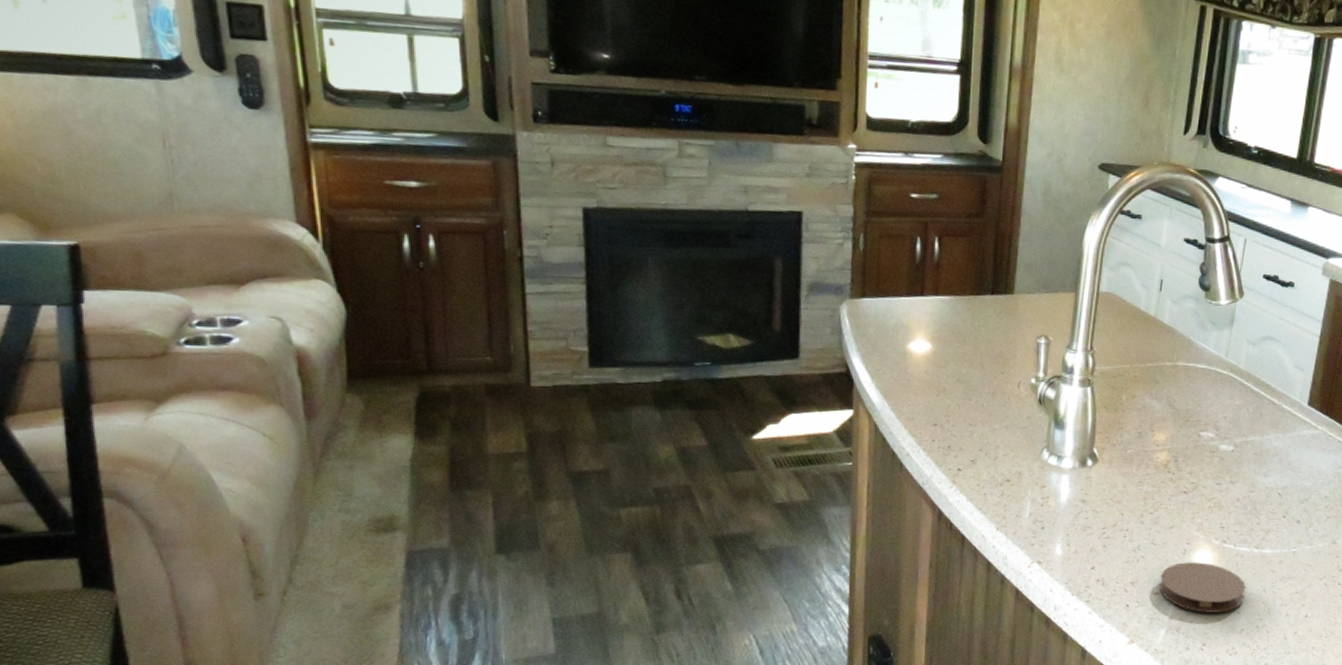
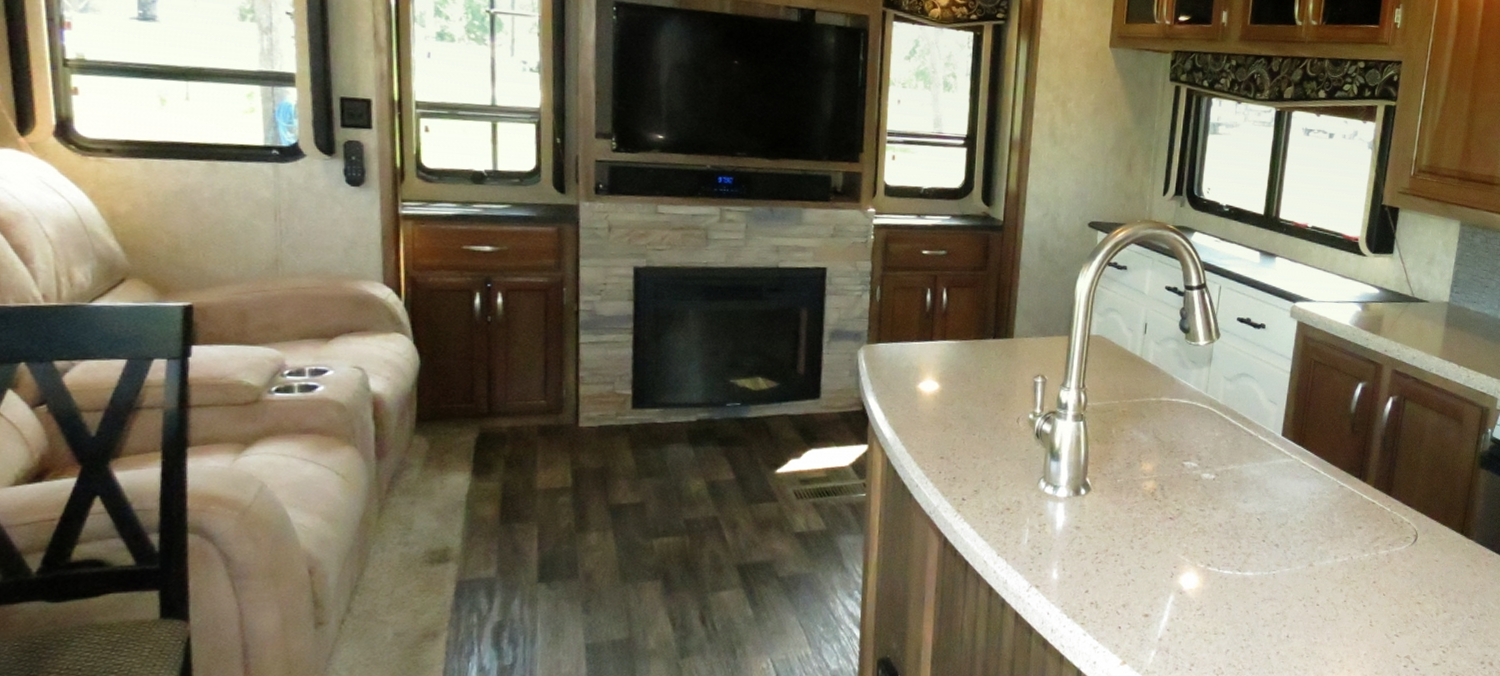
coaster: present [1159,562,1246,613] -> none [1149,585,1230,634]

